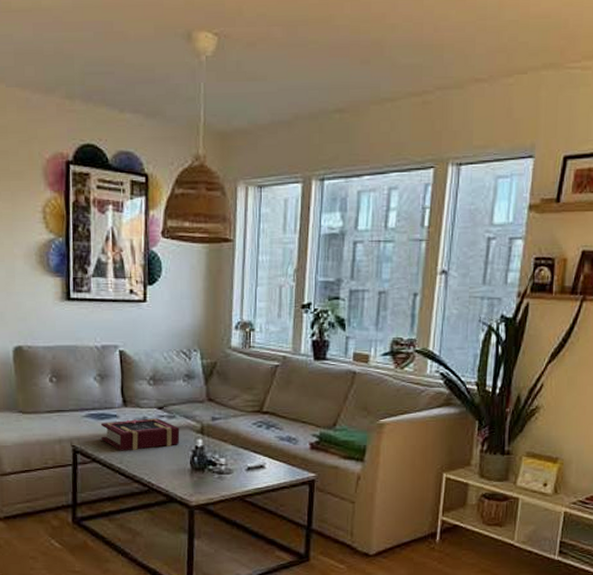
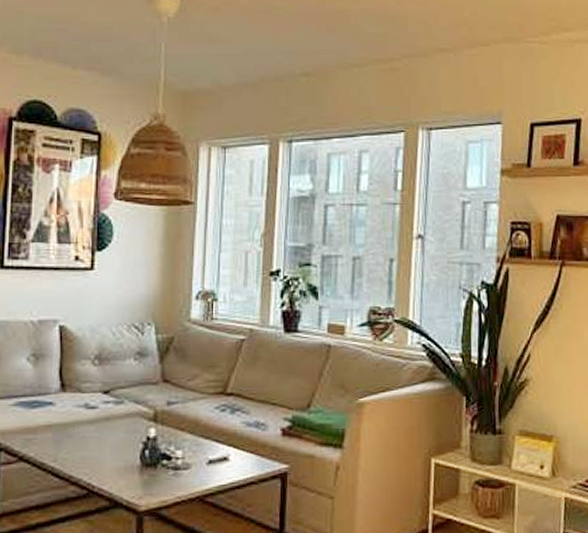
book: present [101,418,180,451] -> none [31,404,129,446]

